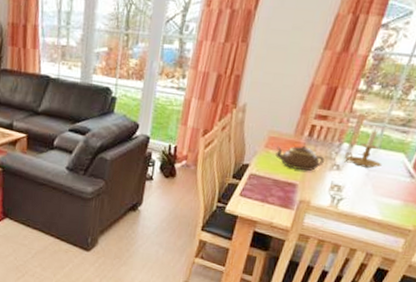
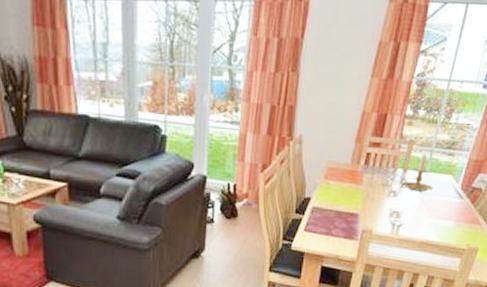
teapot: present [275,145,325,171] -> none [335,174,382,200]

